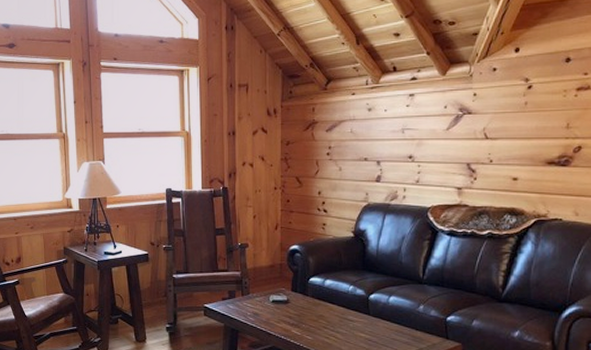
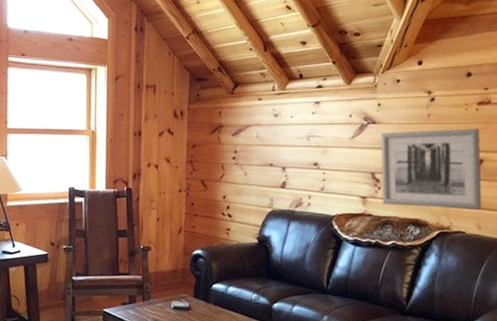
wall art: none [476,115,580,198] -> present [381,128,482,211]

